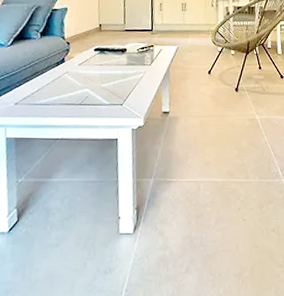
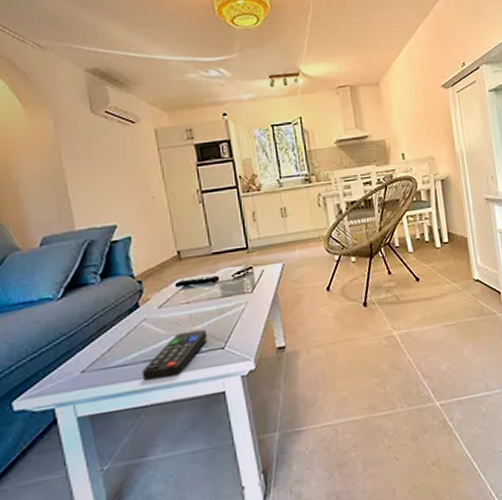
remote control: none [58,87,111,121] -> present [141,329,207,382]

